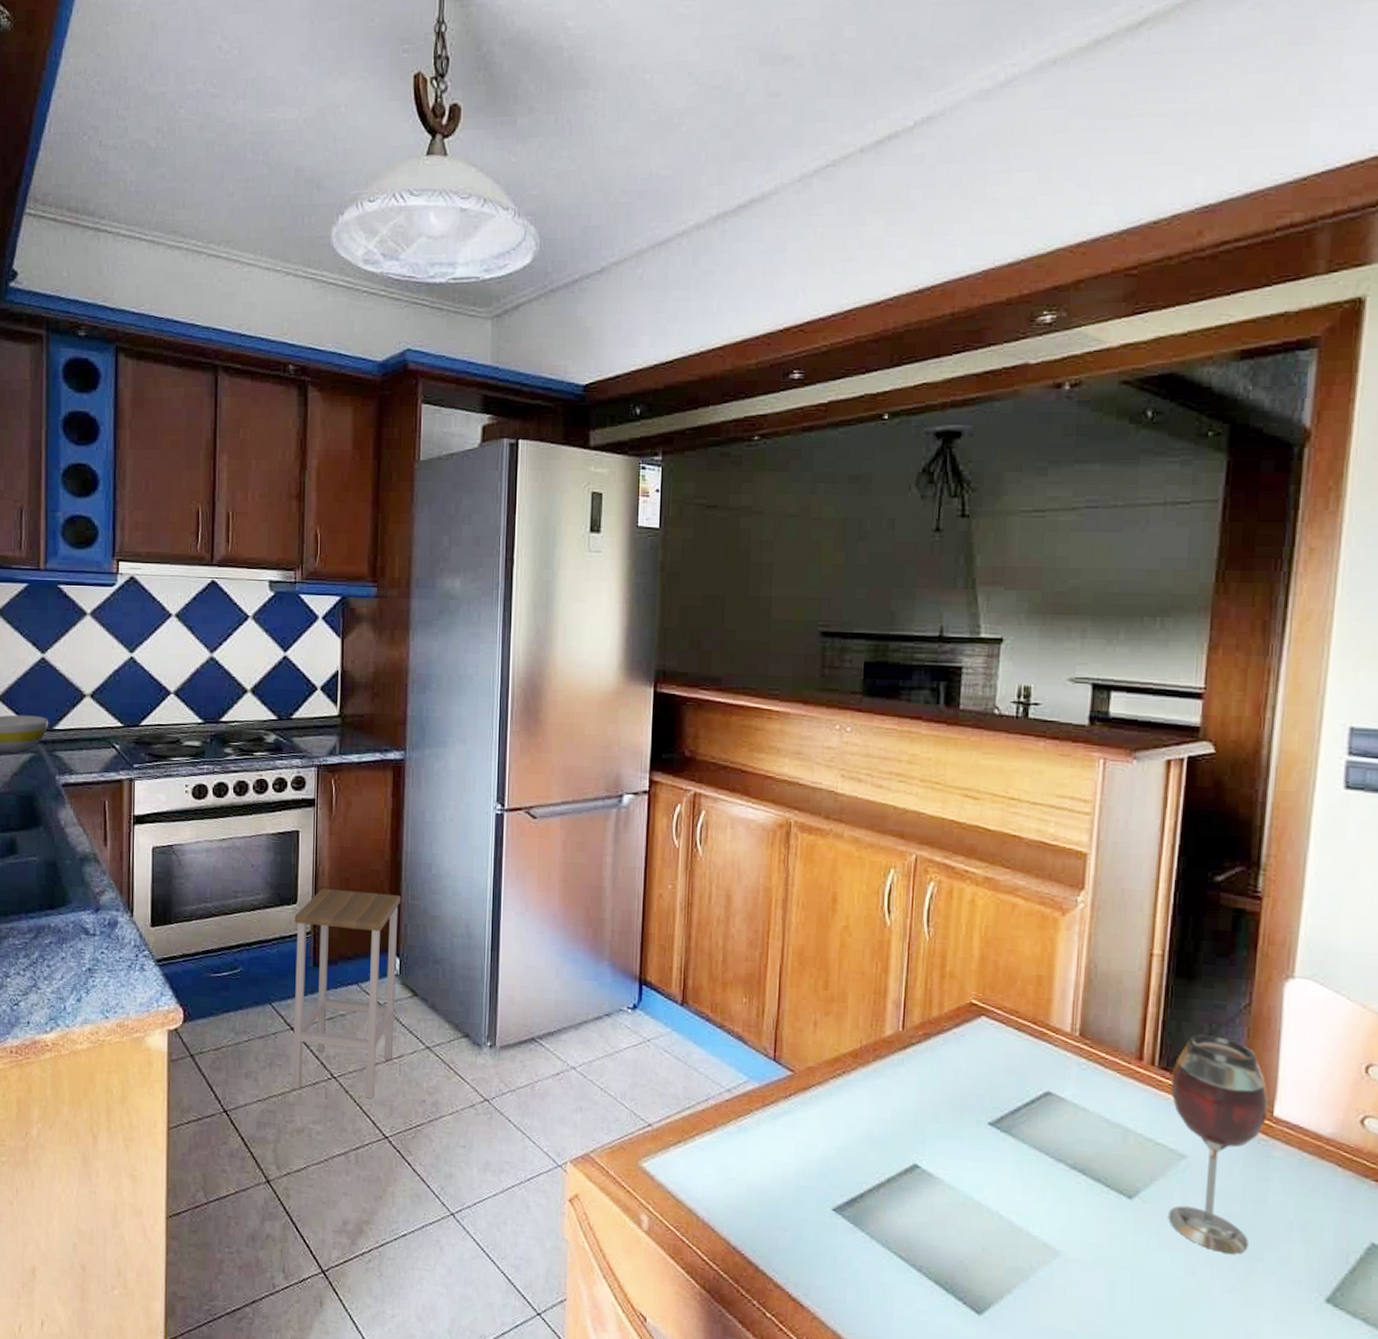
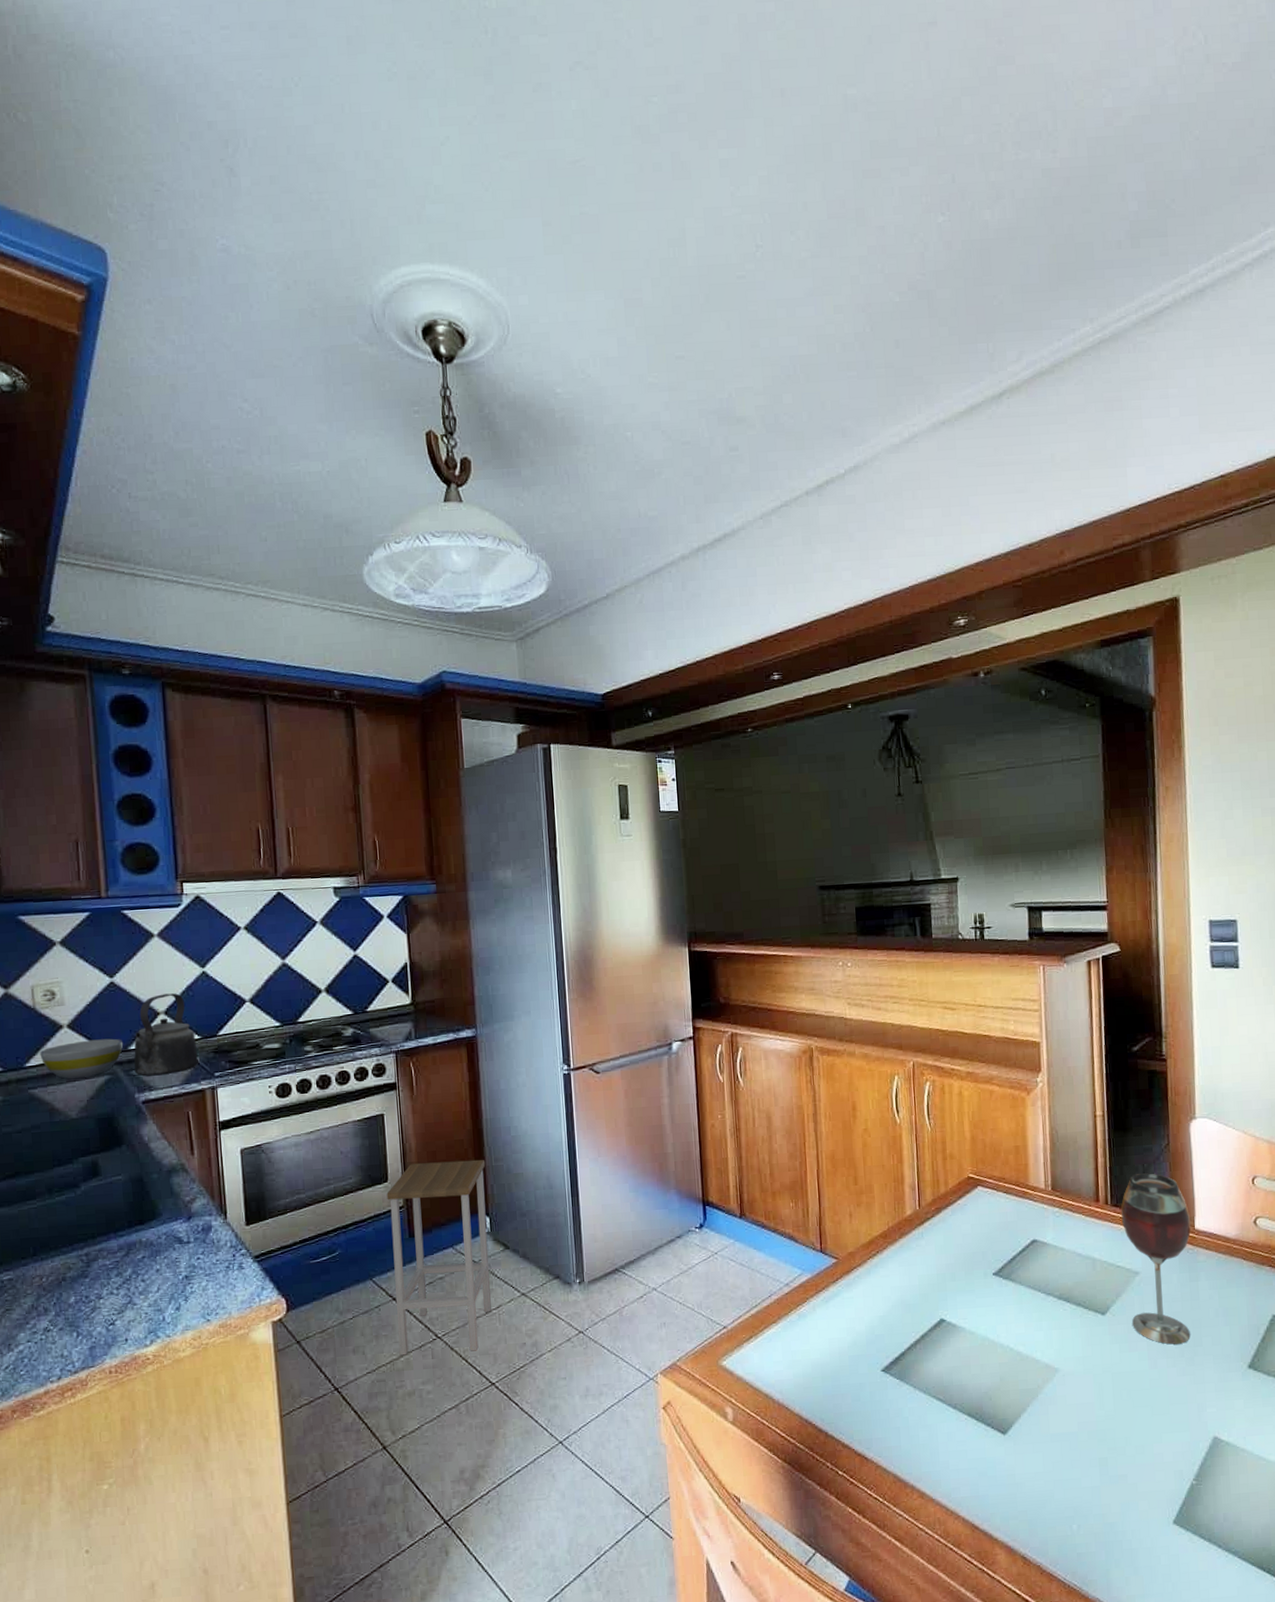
kettle: none [57,676,119,760] -> present [134,993,198,1076]

